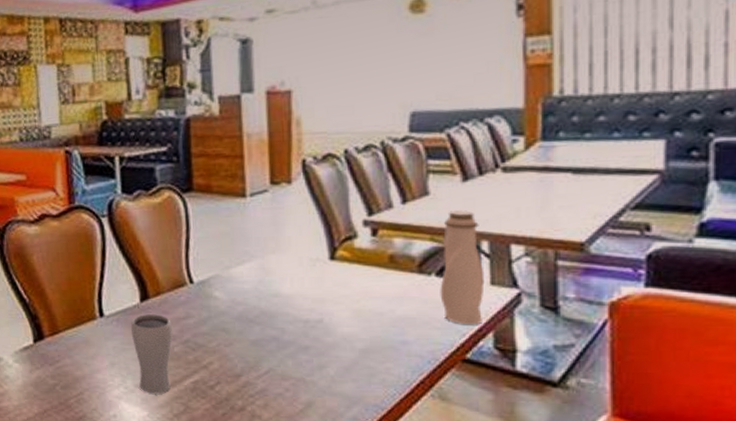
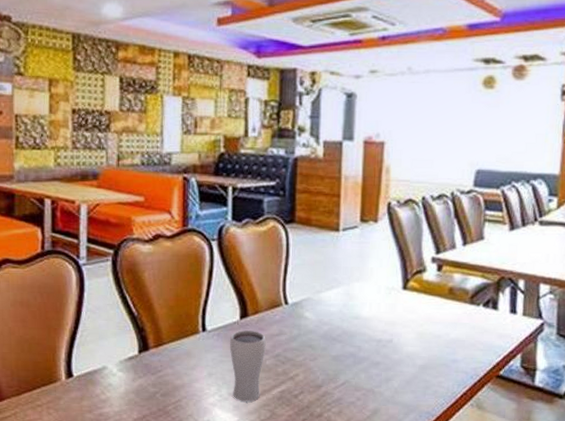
water bottle: present [440,209,485,325] -> none [484,253,519,348]

